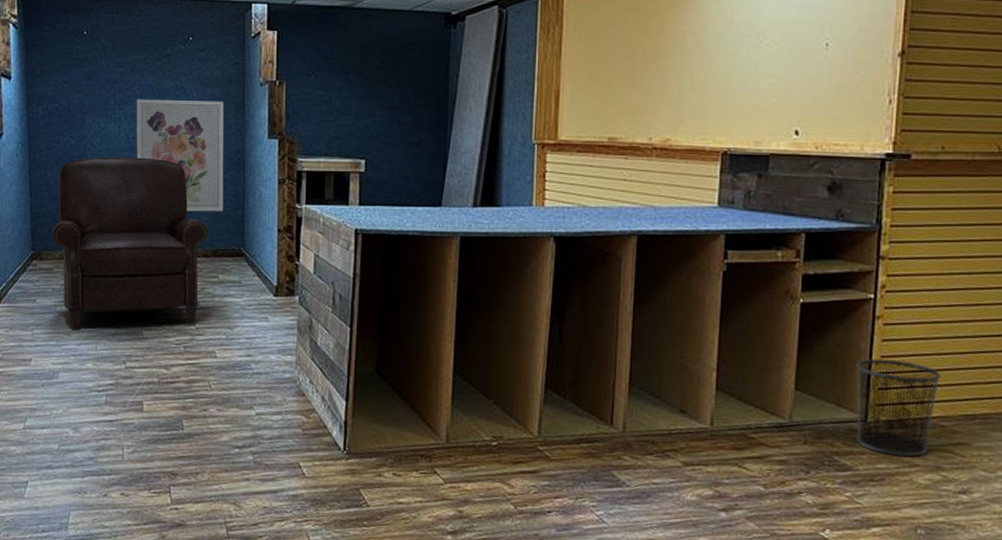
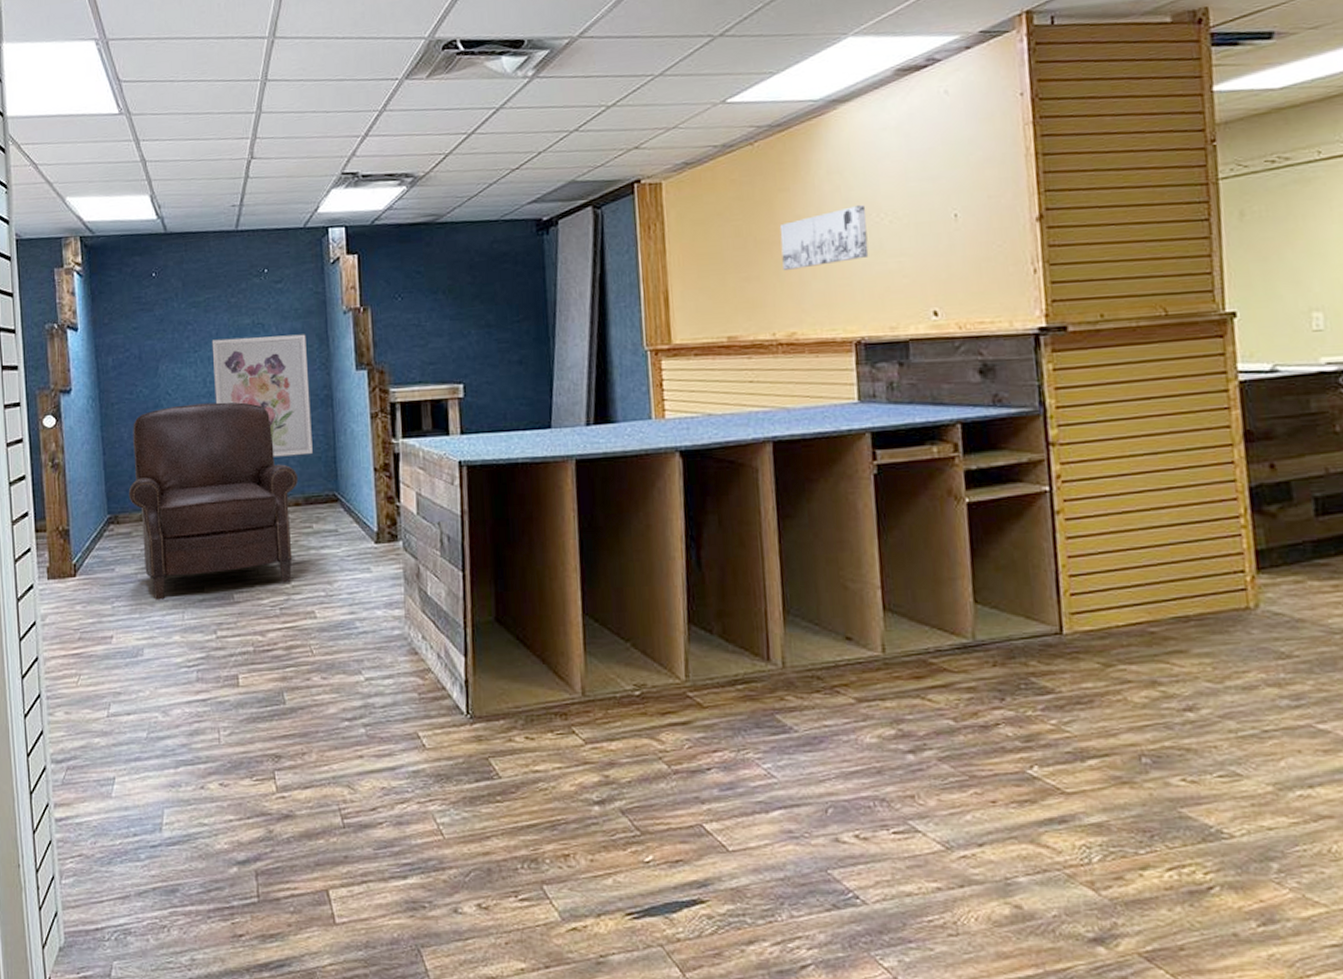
wall art: none [666,26,747,81] -> present [779,204,869,270]
waste bin: present [856,358,942,457] -> none [1040,559,1142,673]

